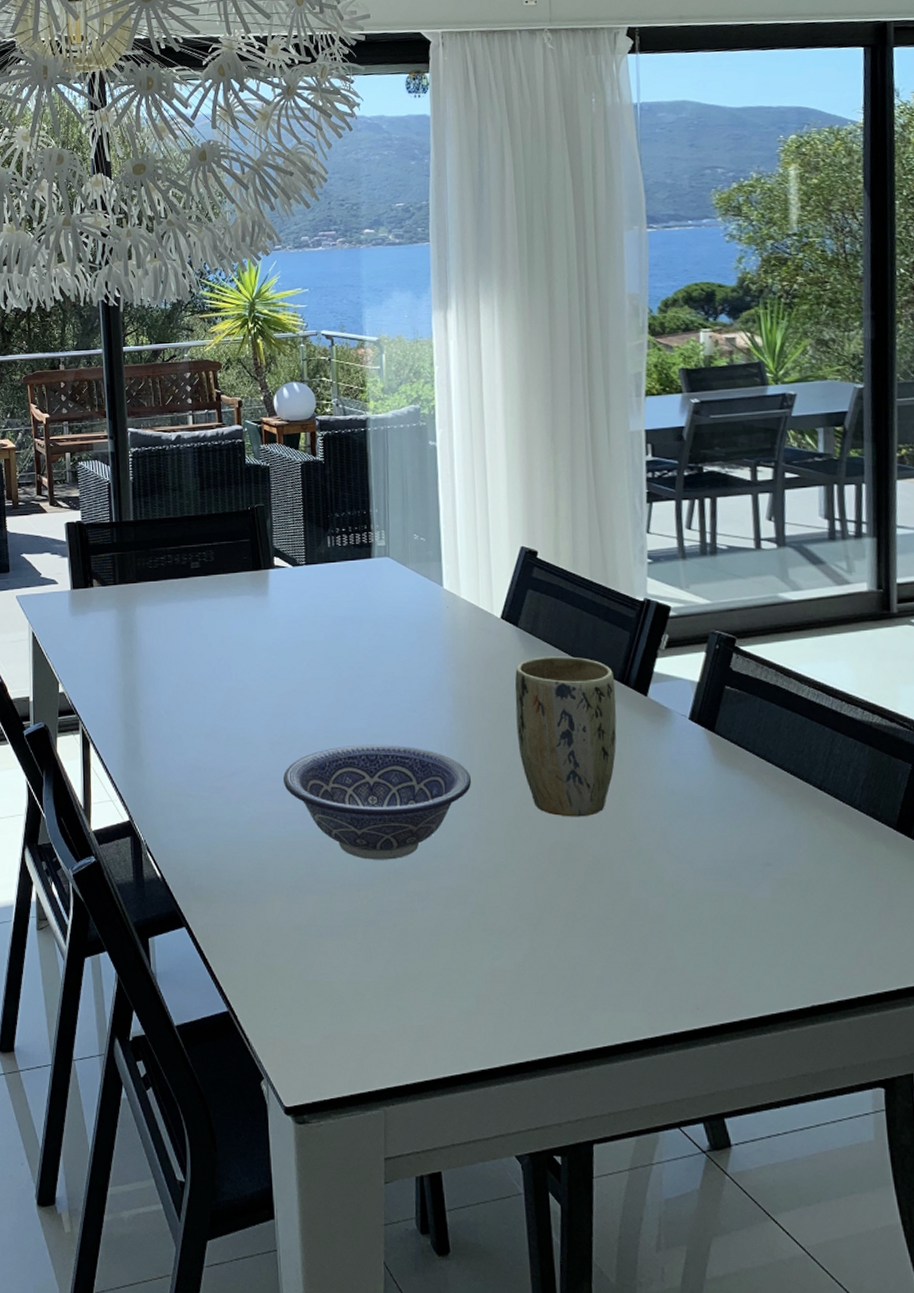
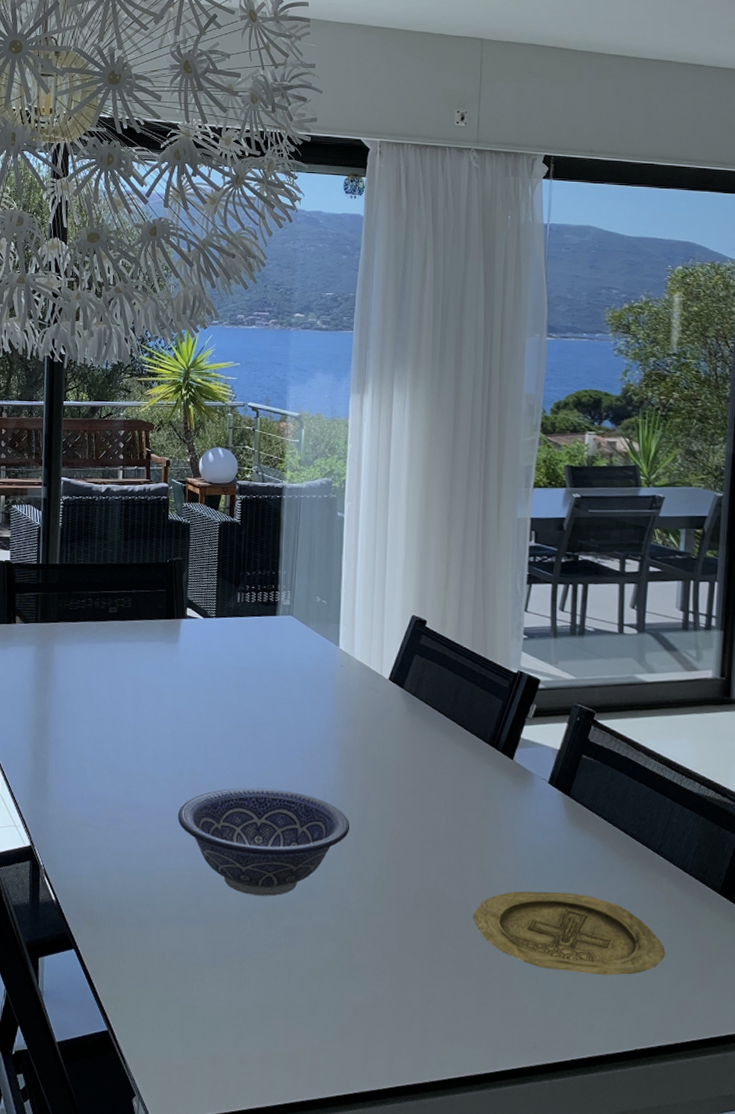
plant pot: present [514,655,617,817] -> none [394,717,486,867]
plate: none [616,837,839,926] -> present [473,891,666,975]

